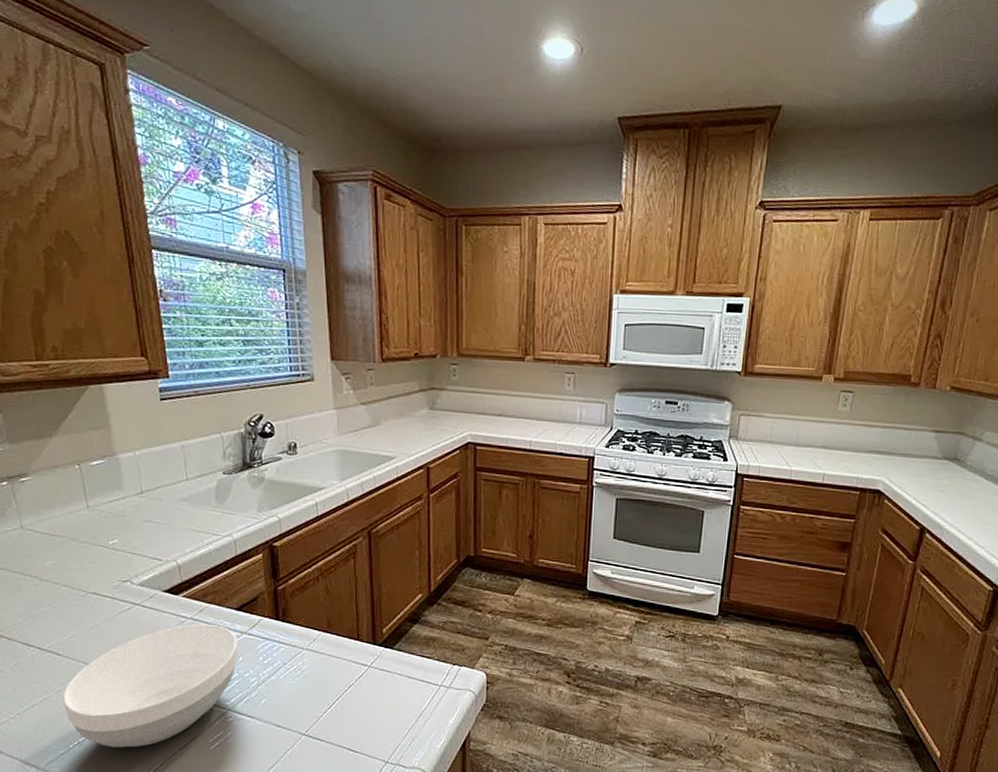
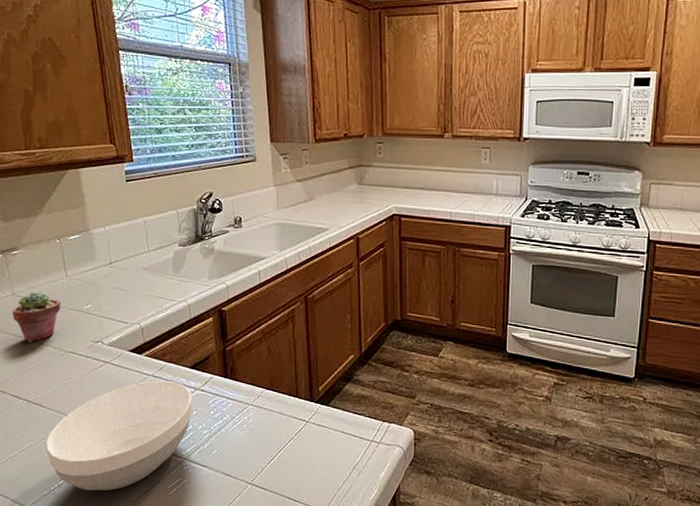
potted succulent: none [20,524,81,583] -> present [12,291,61,343]

